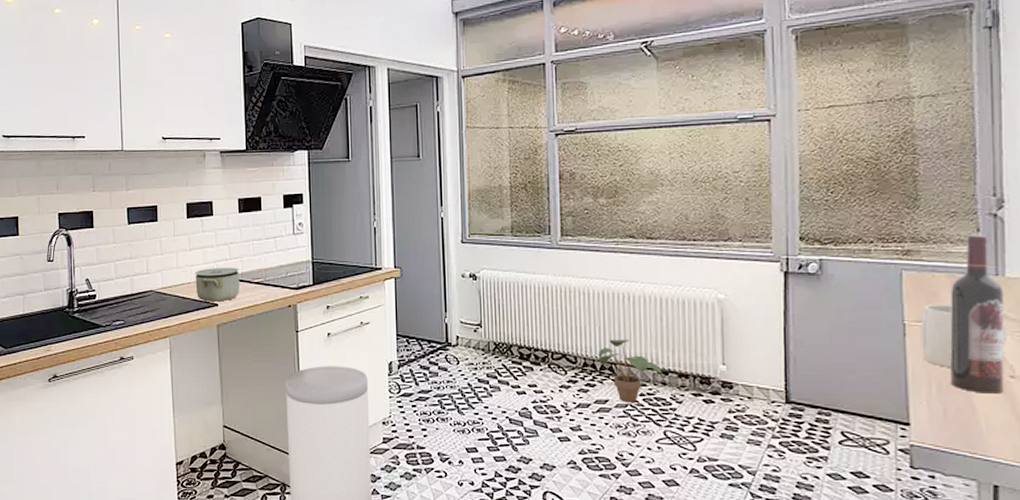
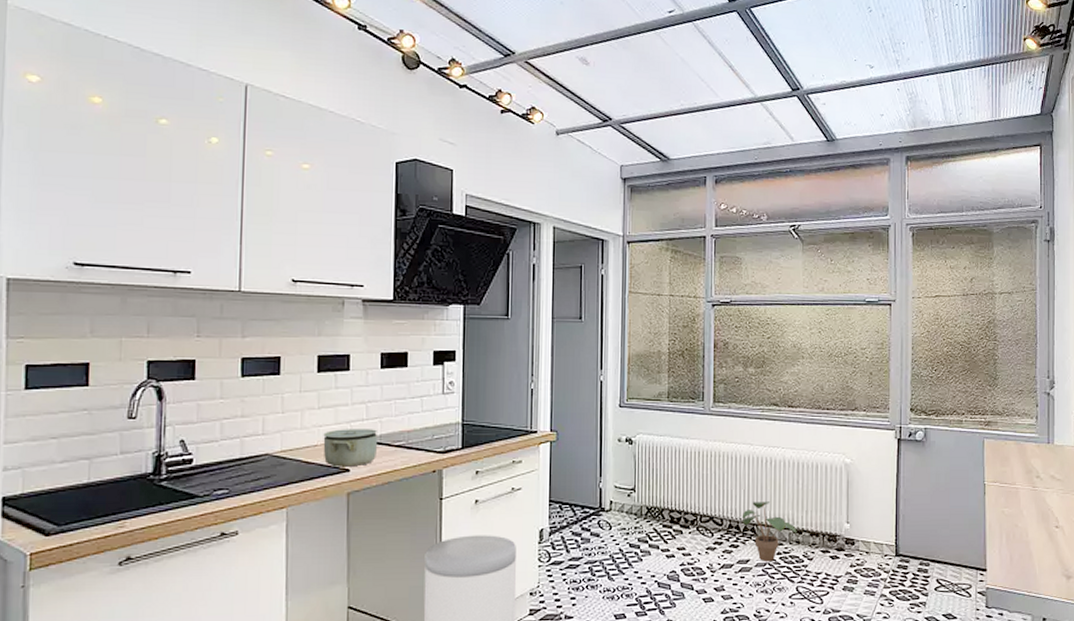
mug: present [921,303,1007,367] -> none [996,466,1054,520]
wine bottle: present [949,234,1005,394] -> none [1016,409,1053,542]

